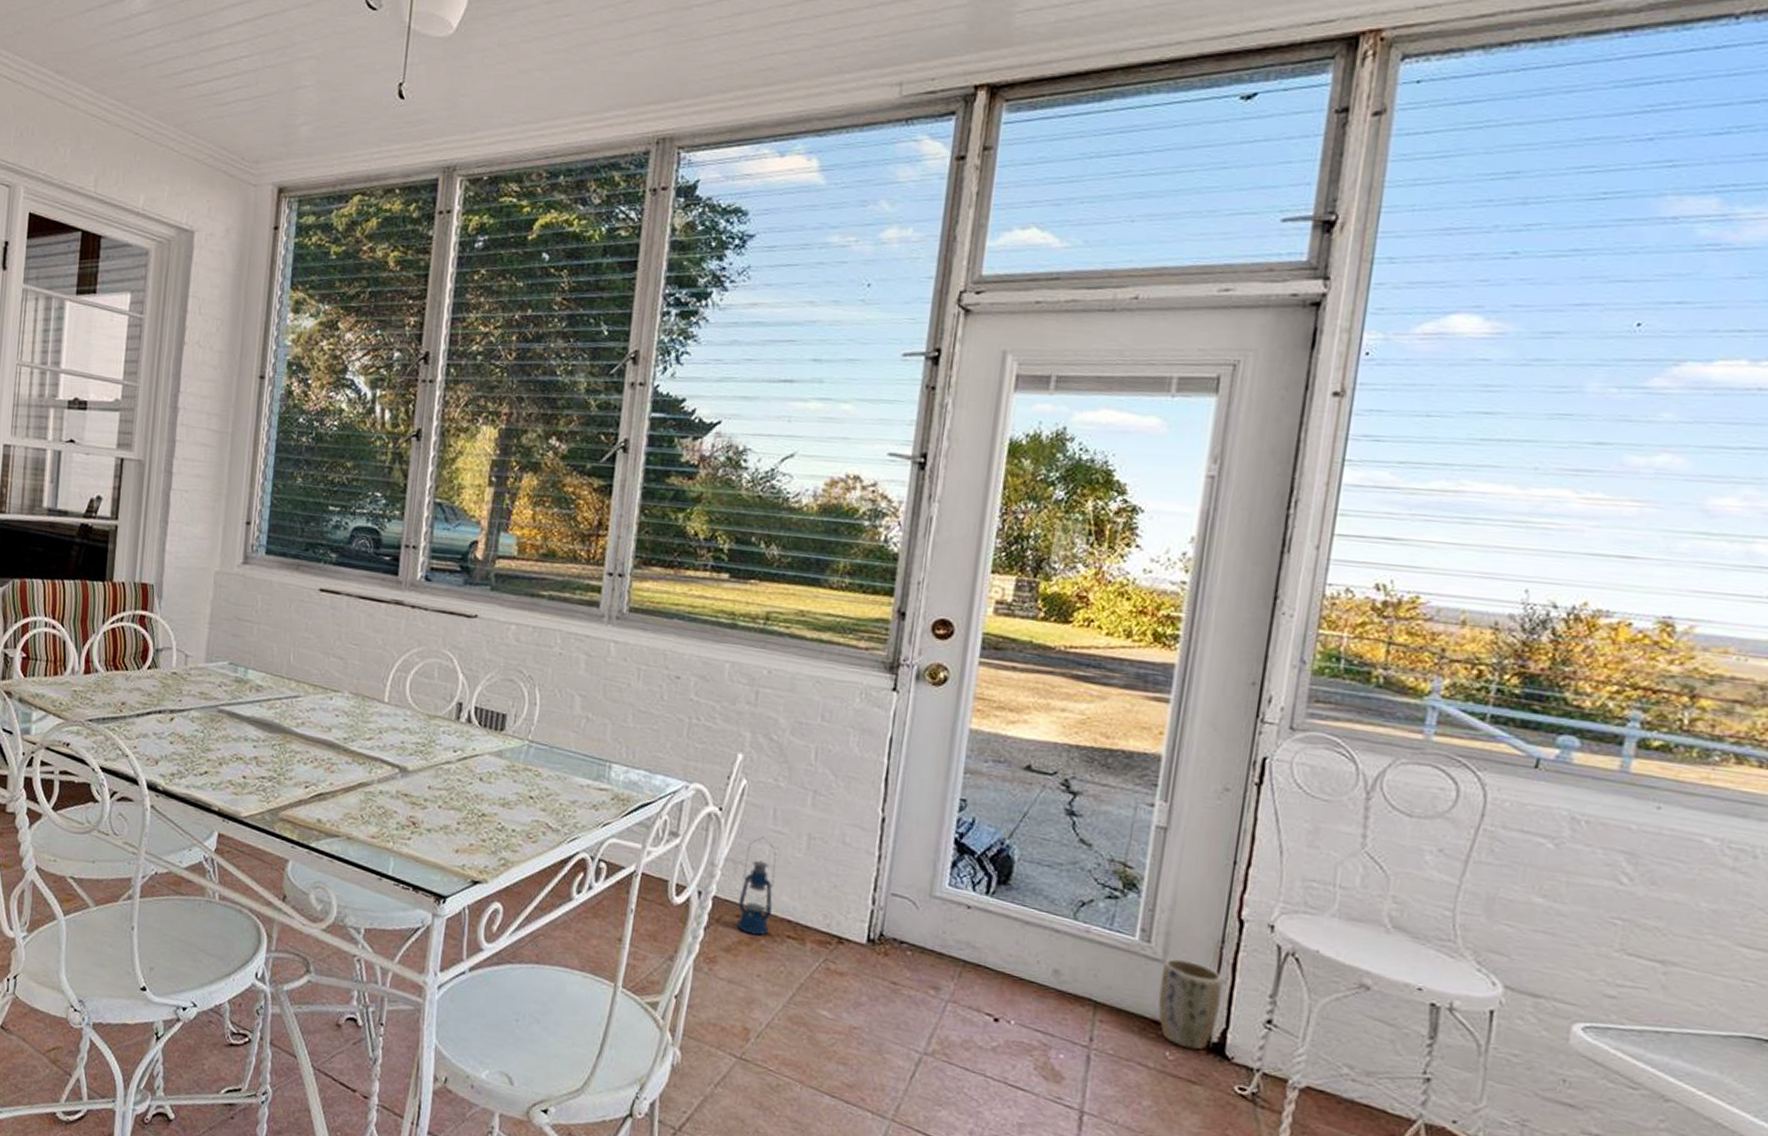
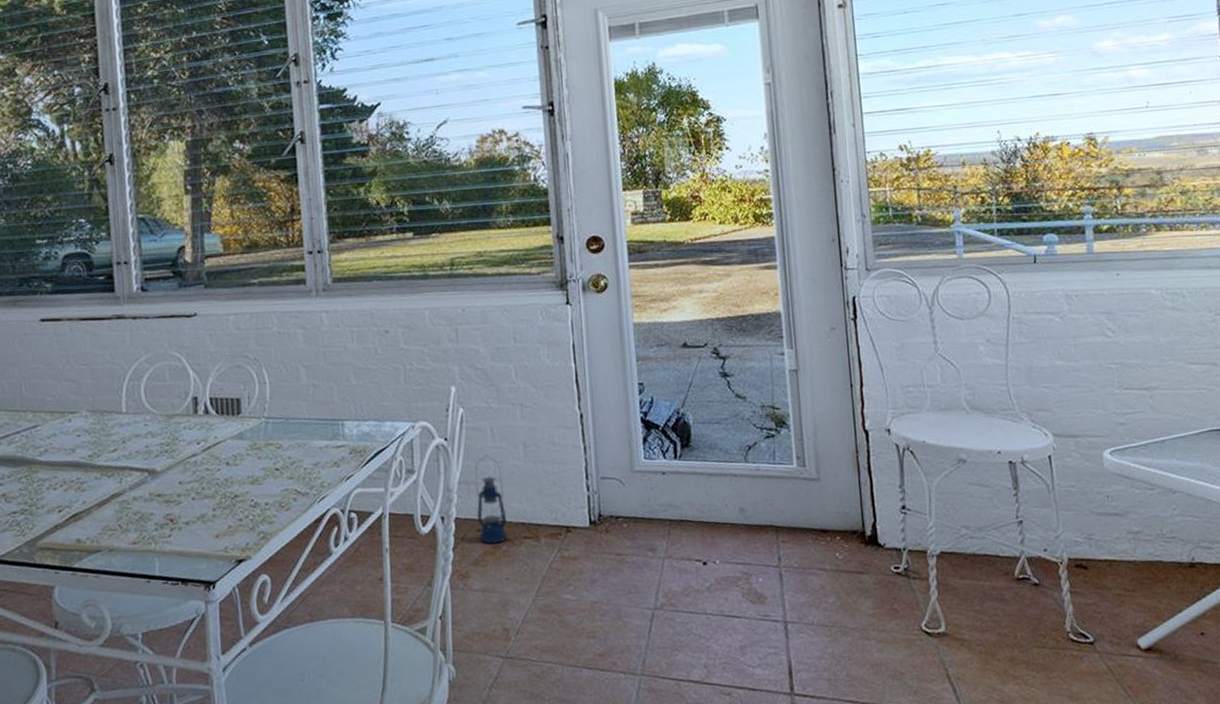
plant pot: present [1158,958,1223,1050] -> none [819,473,867,546]

